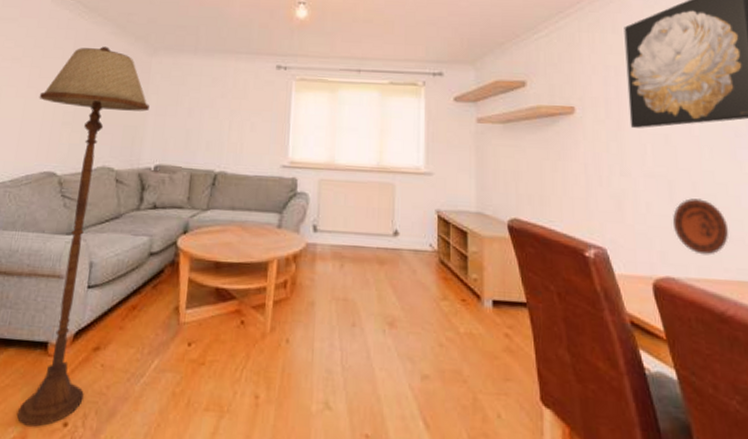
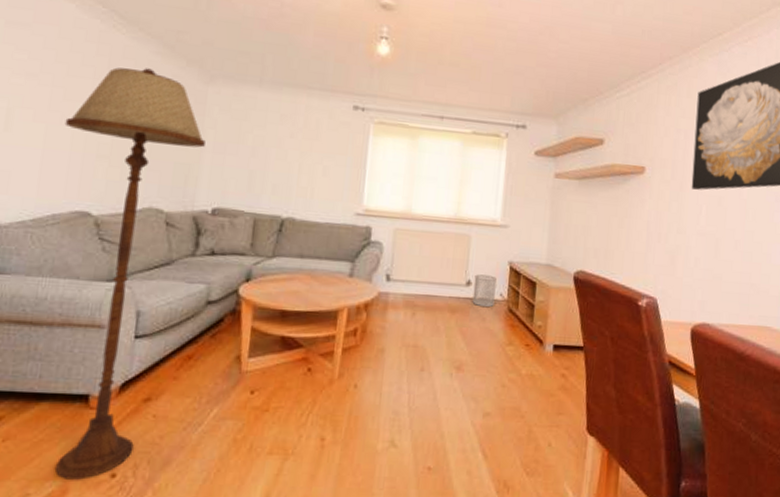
wastebasket: none [401,224,424,258] -> present [472,274,497,307]
decorative plate: present [672,198,729,255] -> none [714,255,758,305]

